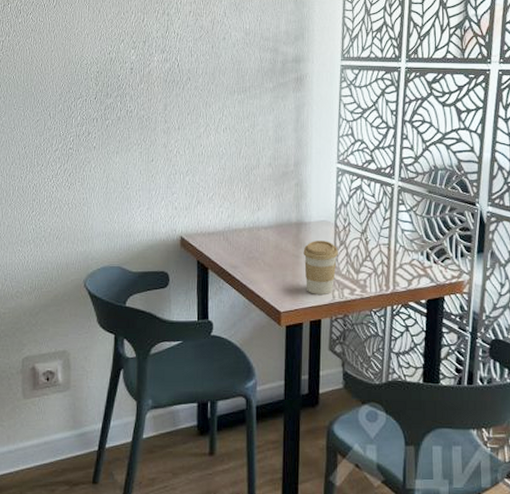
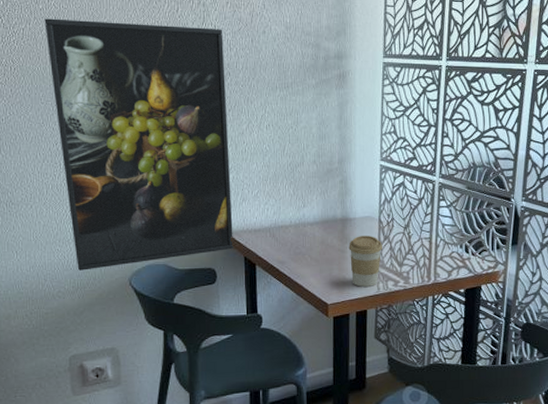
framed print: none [22,31,187,271] -> present [44,18,233,271]

